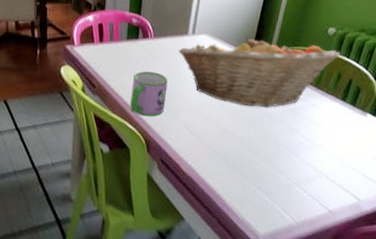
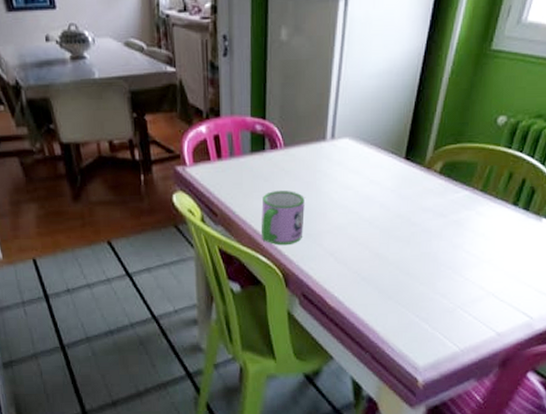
fruit basket: present [178,35,341,108] -> none [315,134,513,223]

